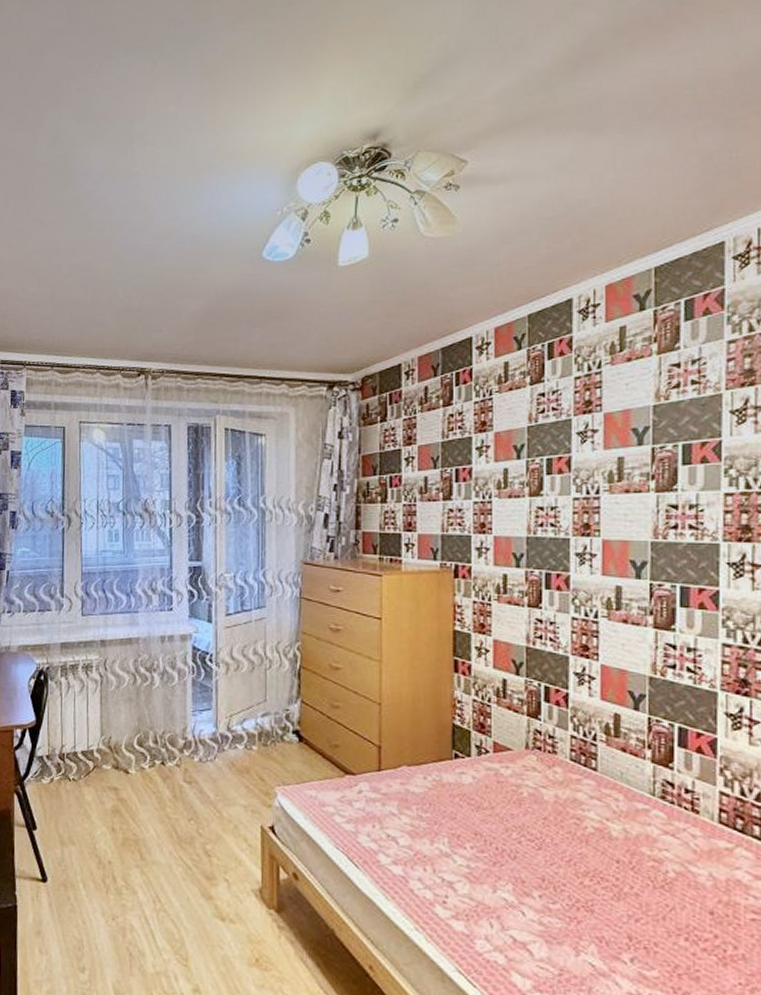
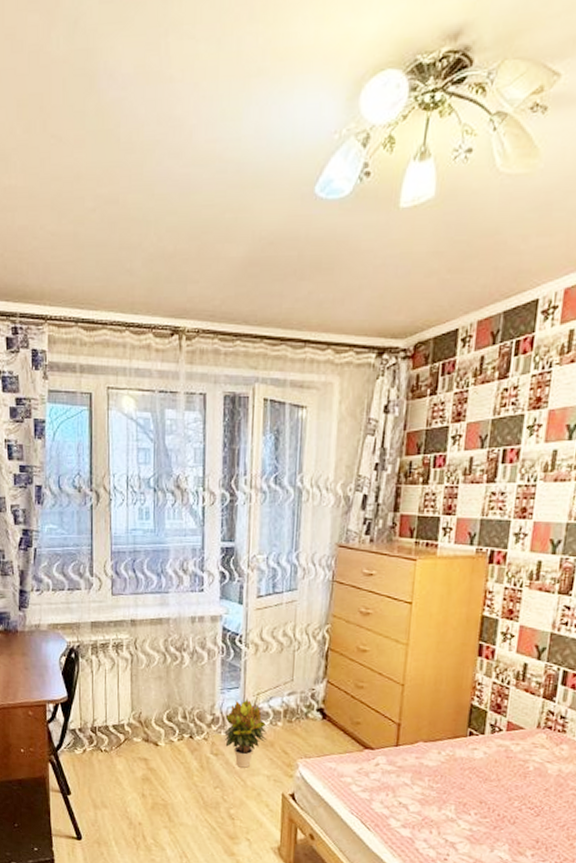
potted plant: none [196,721,243,797] -> present [223,699,267,768]

